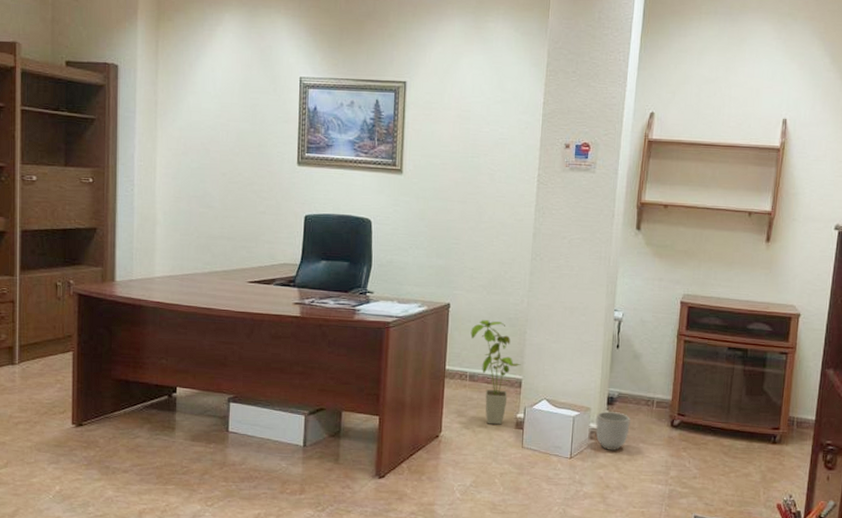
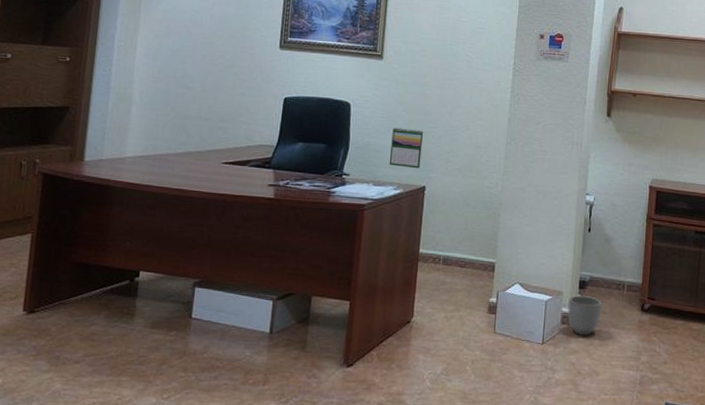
calendar: none [412,244,447,286] -> present [389,127,424,169]
house plant: present [470,320,521,425] -> none [445,203,495,310]

